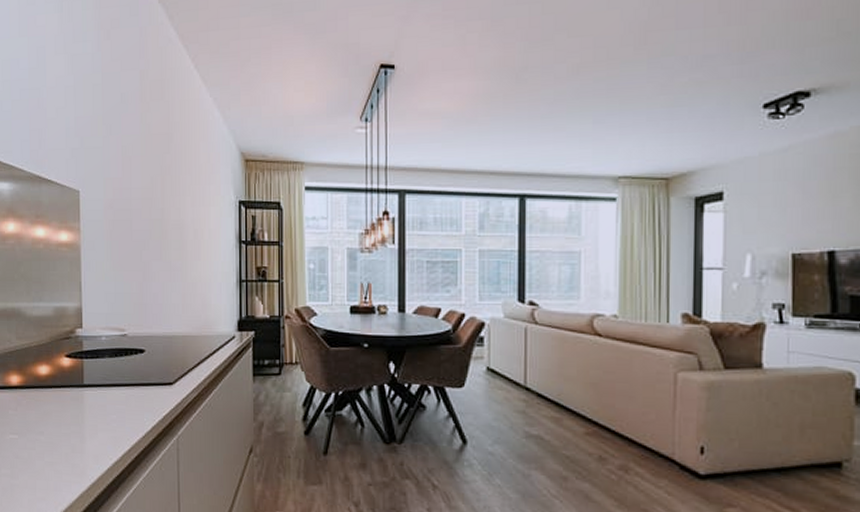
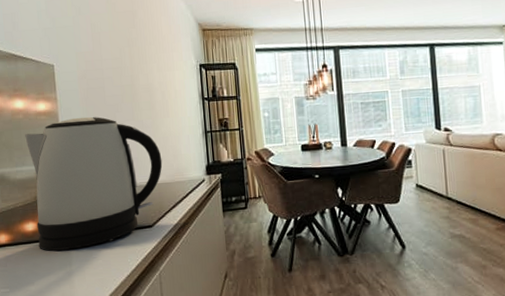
kettle: none [44,252,189,401] -> present [25,117,163,251]

